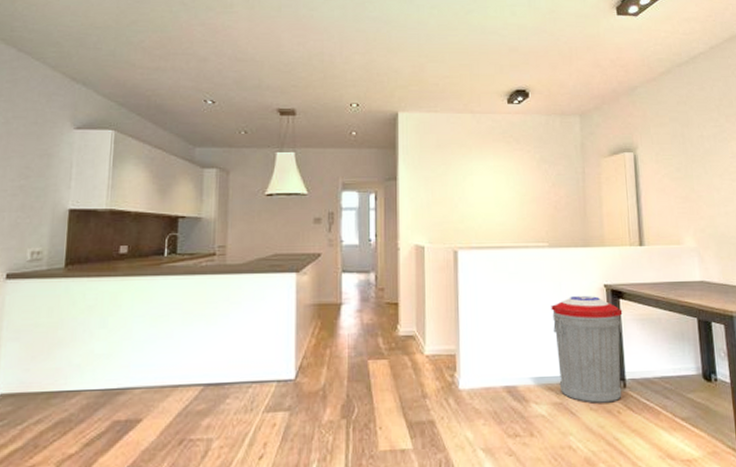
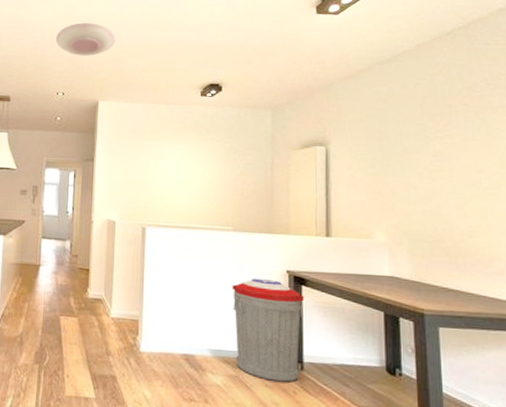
ceiling light: none [345,24,414,61] -> present [55,23,116,56]

